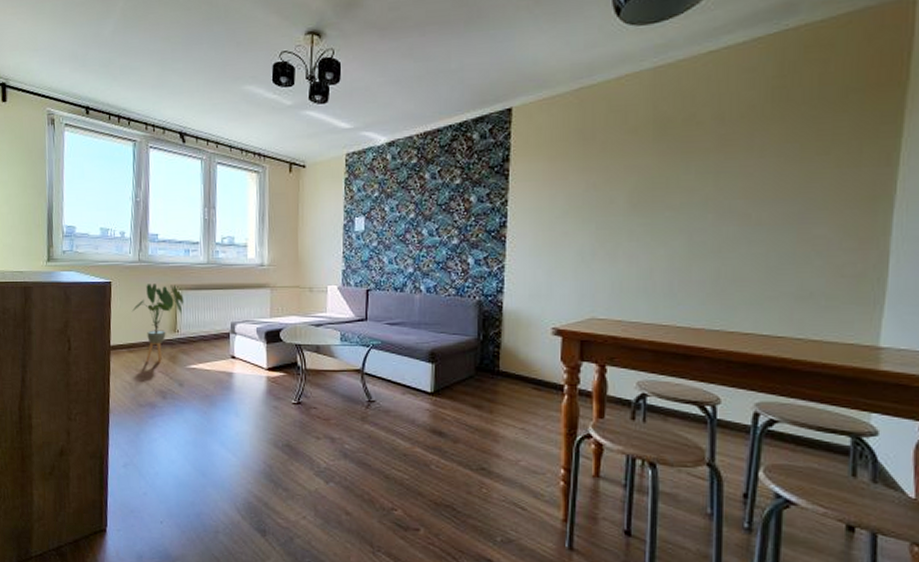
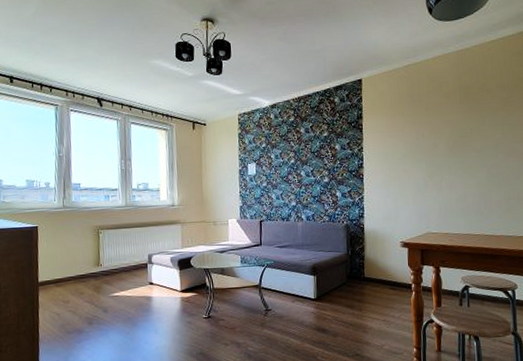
house plant: present [132,284,184,363] -> none [58,226,106,294]

